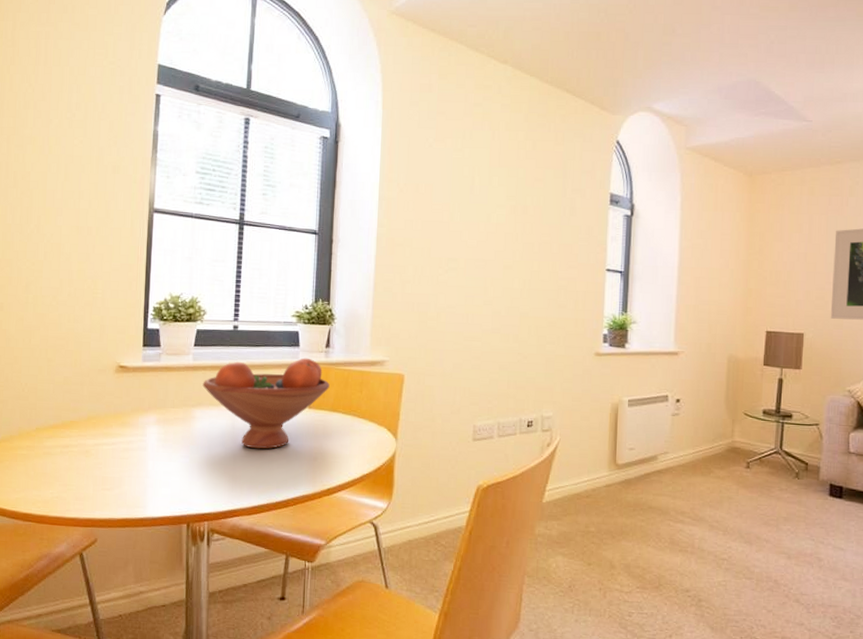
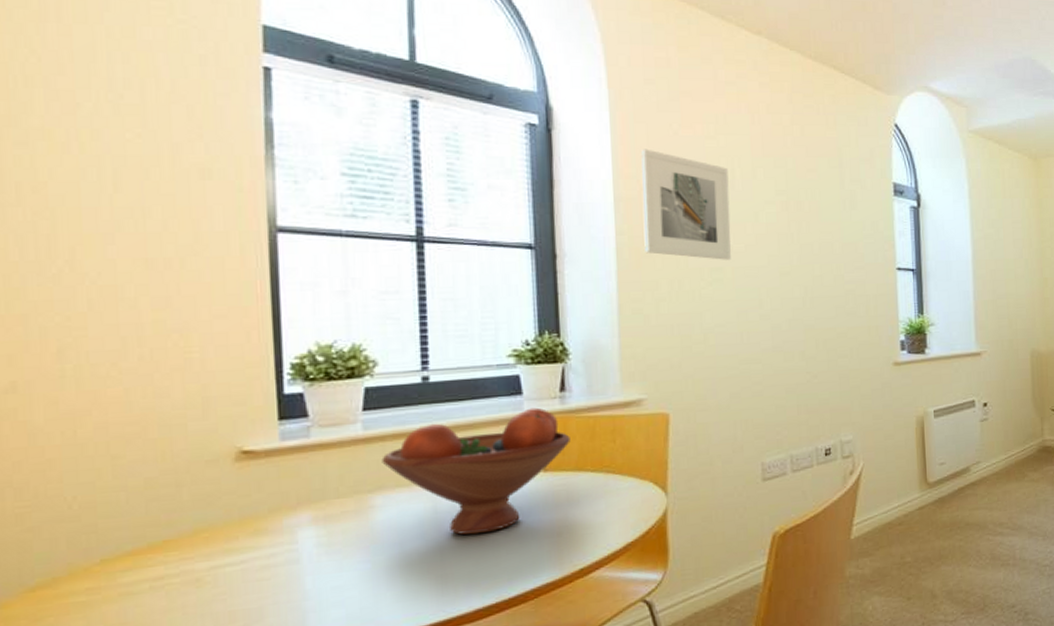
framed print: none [398,158,469,253] -> present [641,149,731,260]

